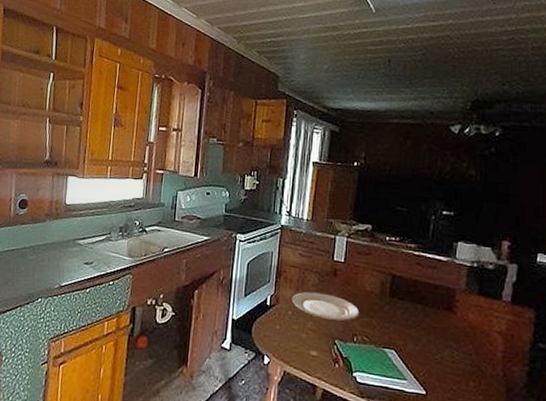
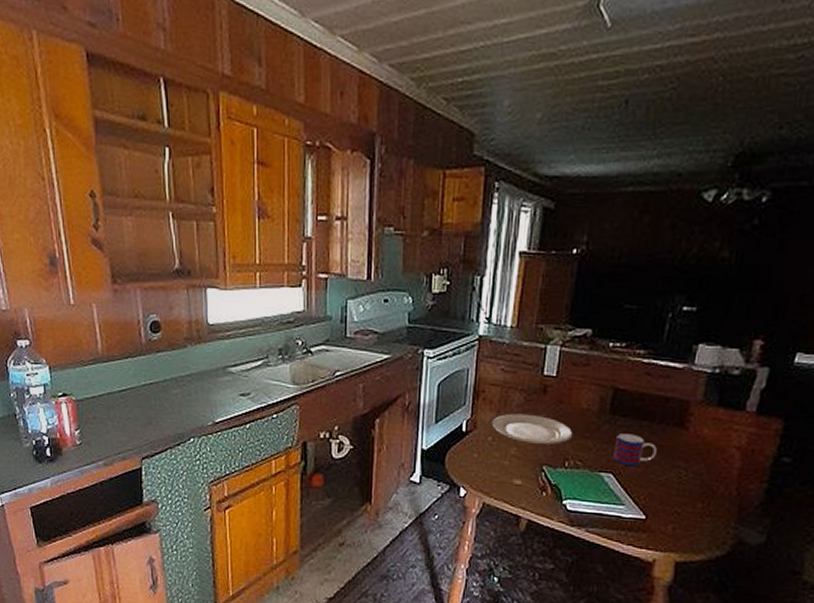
mug: none [394,314,431,345] -> present [613,434,657,467]

